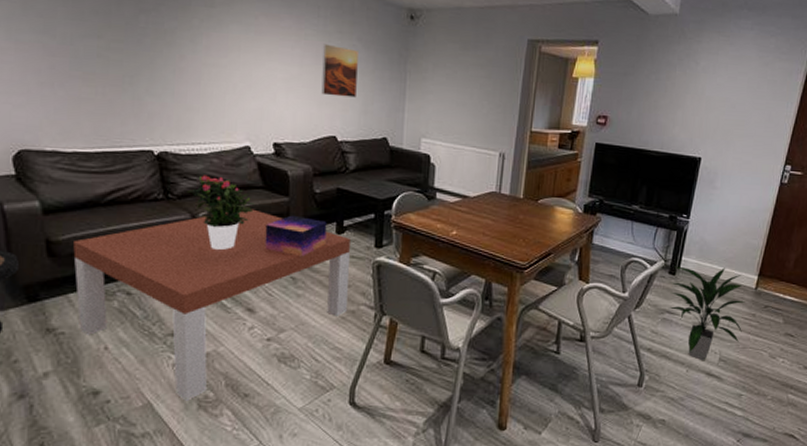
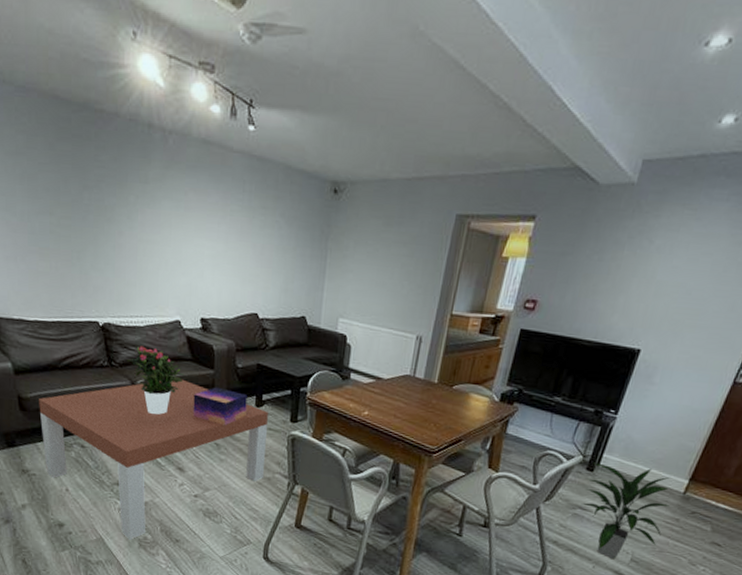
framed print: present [321,43,358,98] -> none [245,219,281,275]

